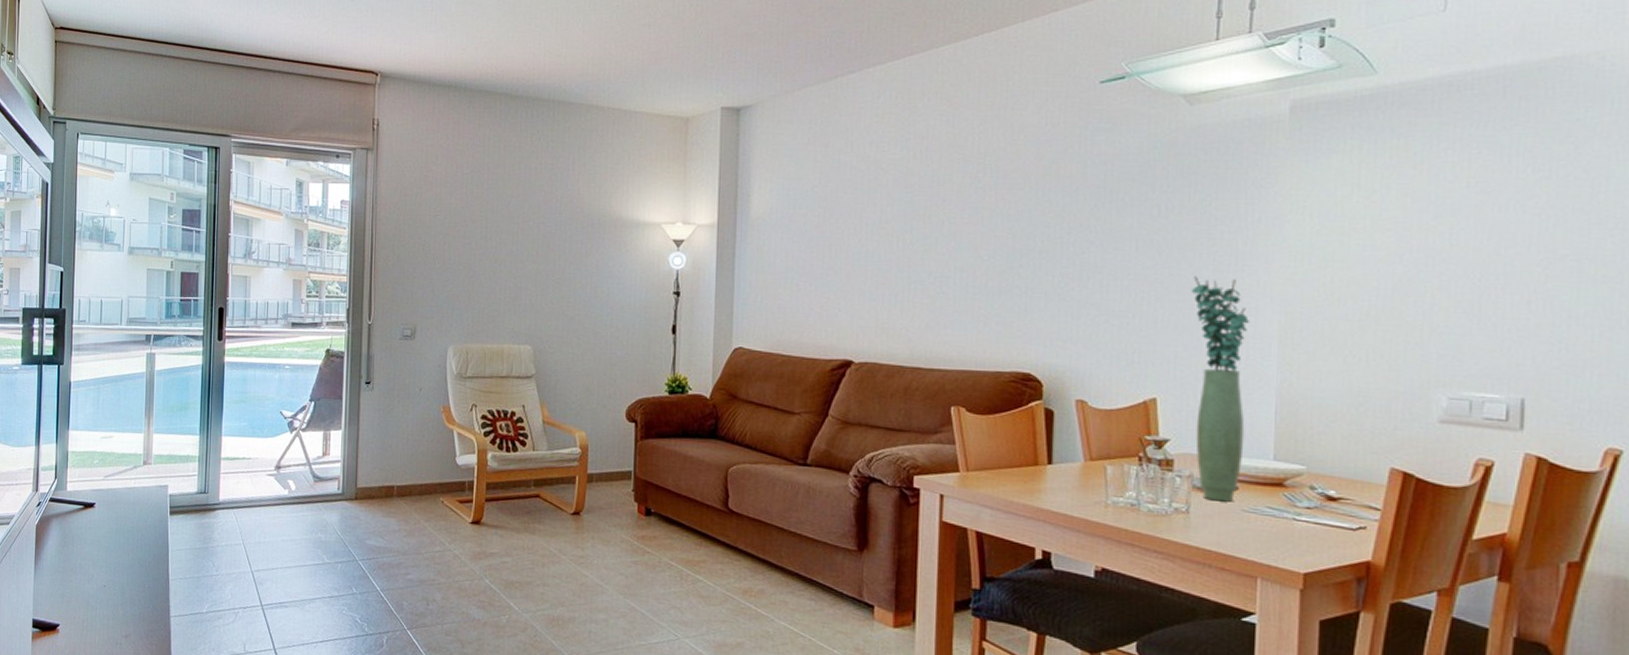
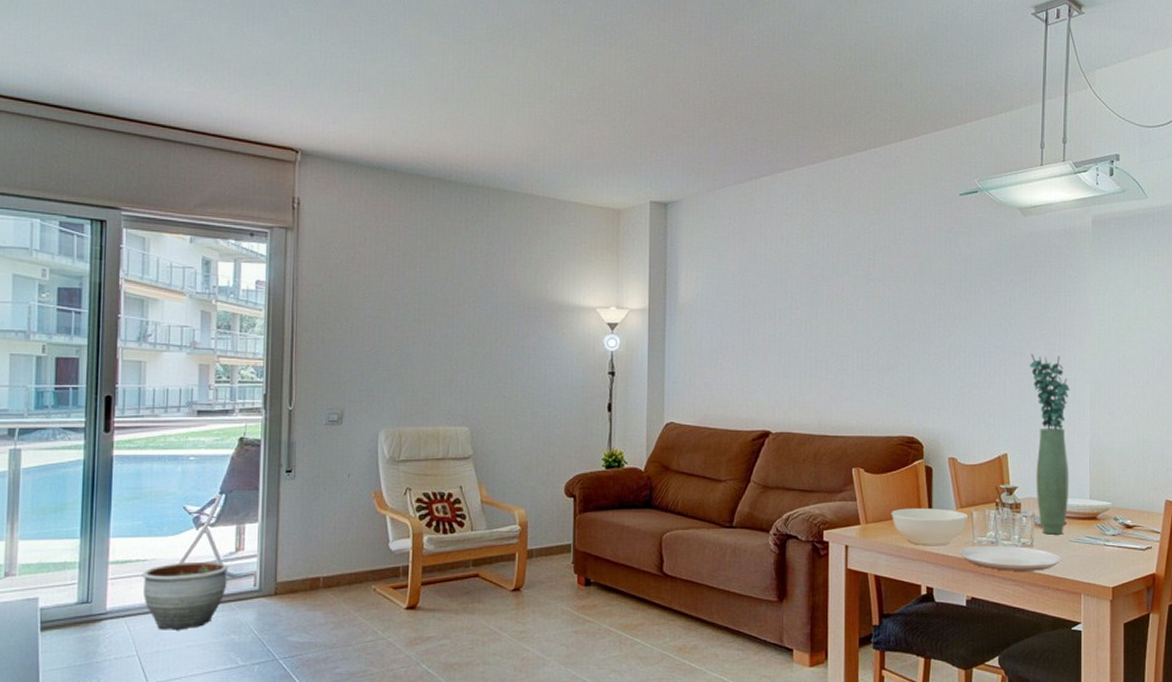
planter pot: none [246,462,317,525] -> present [141,561,229,630]
bowl: none [998,456,1101,504] -> present [891,508,969,546]
plate: none [1087,507,1230,545] -> present [960,545,1062,571]

